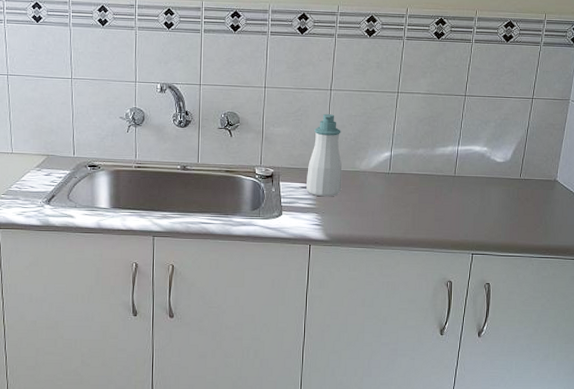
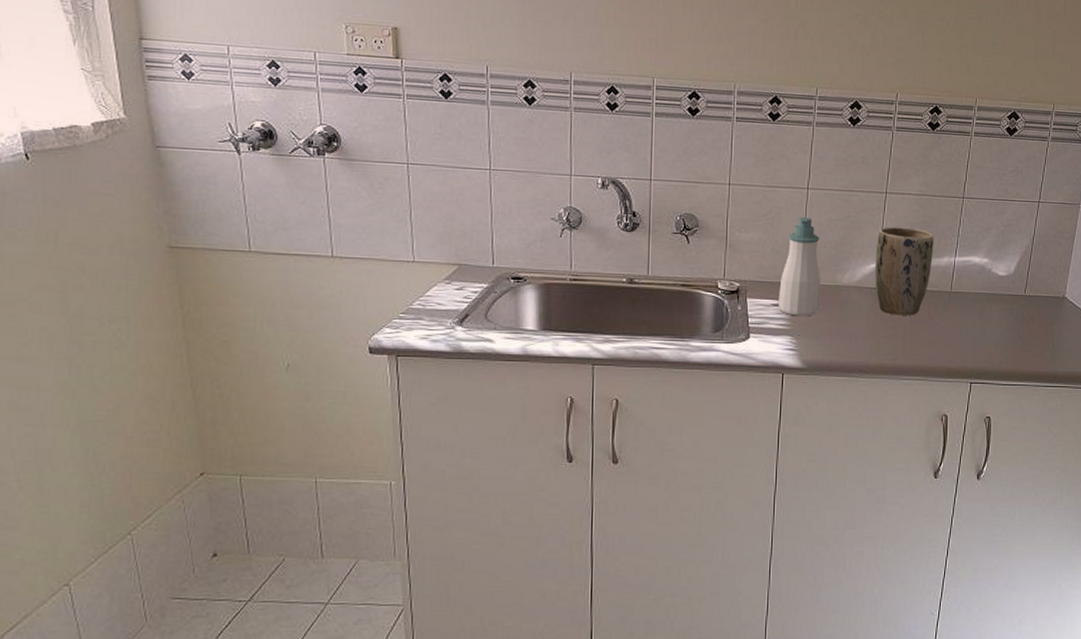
plant pot: none [388,121,440,196] -> present [875,226,934,316]

